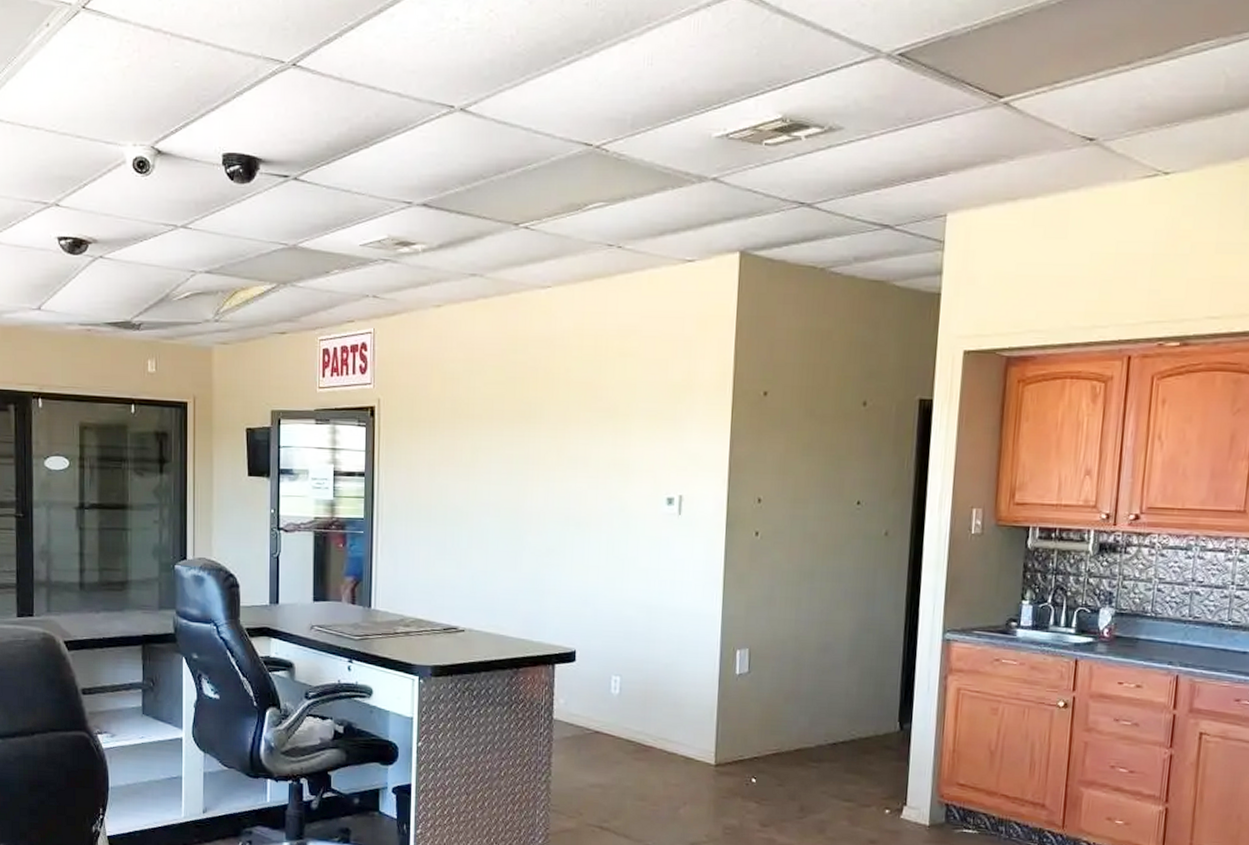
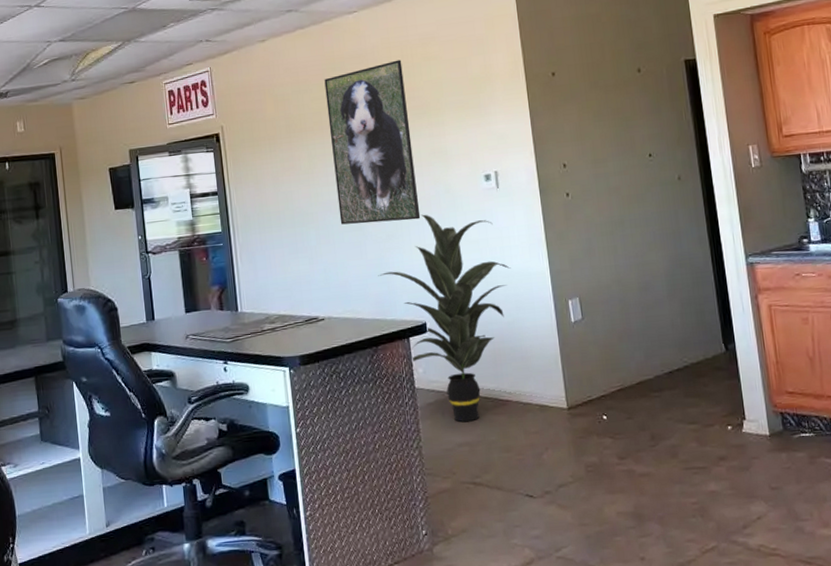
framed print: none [497,351,594,537] -> present [324,60,421,225]
indoor plant: none [530,531,679,763] -> present [378,214,511,423]

